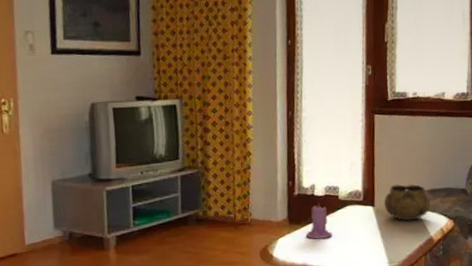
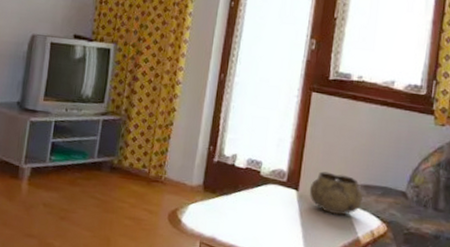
candle: present [306,202,333,239] -> none [220,174,249,215]

